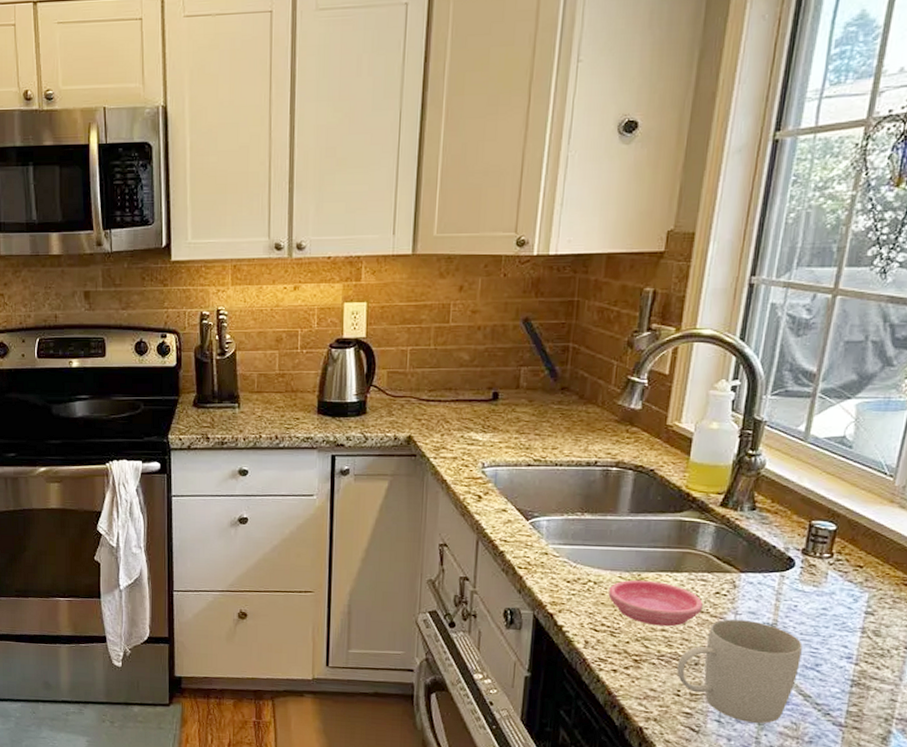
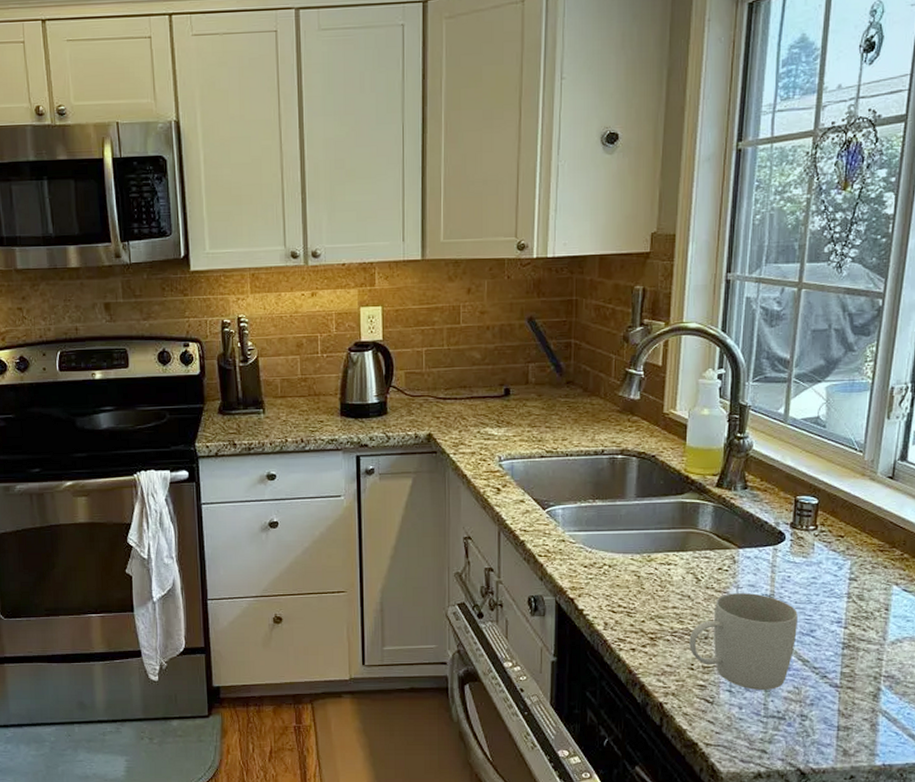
saucer: present [608,579,703,627] -> none [623,560,708,604]

